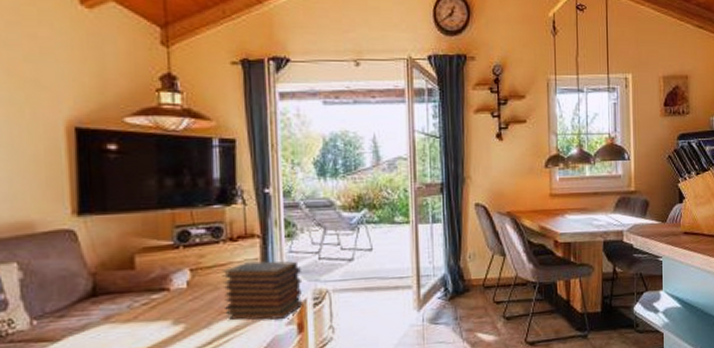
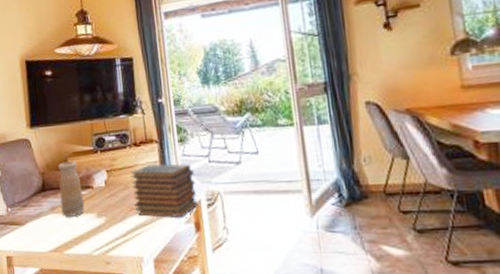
vase: none [118,257,157,327] -> present [57,160,85,217]

